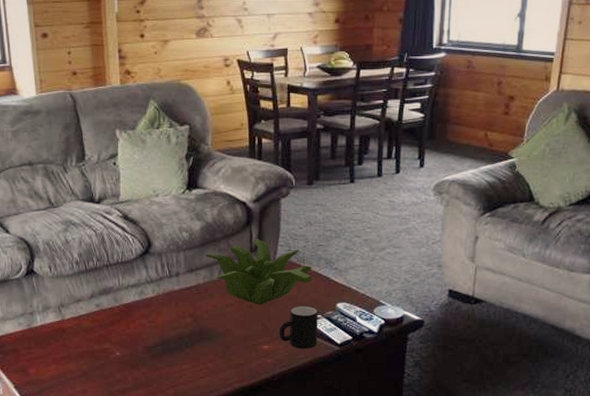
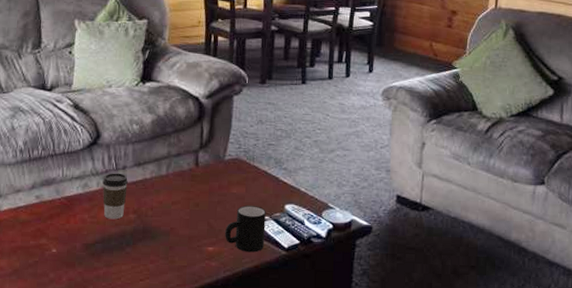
coffee cup: none [157,280,182,324] -> present [102,173,128,220]
plant: present [205,239,313,306] -> none [154,135,262,204]

